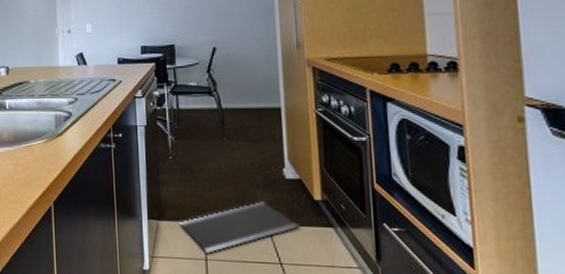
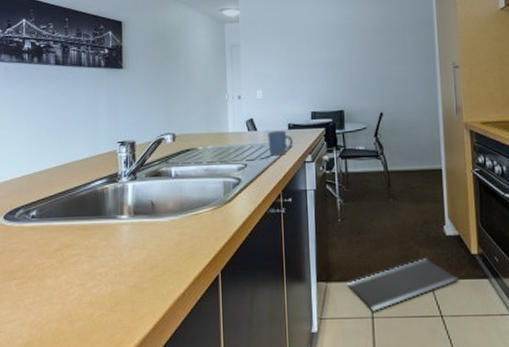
mug: none [97,65,123,91] -> present [267,130,293,156]

